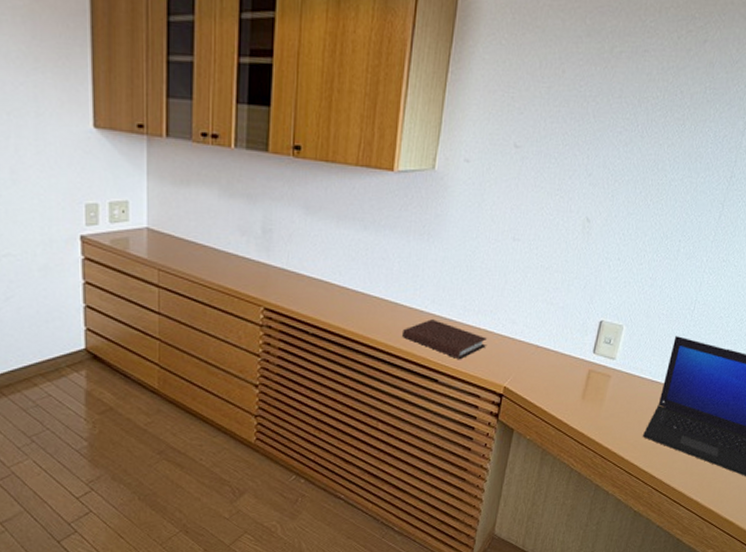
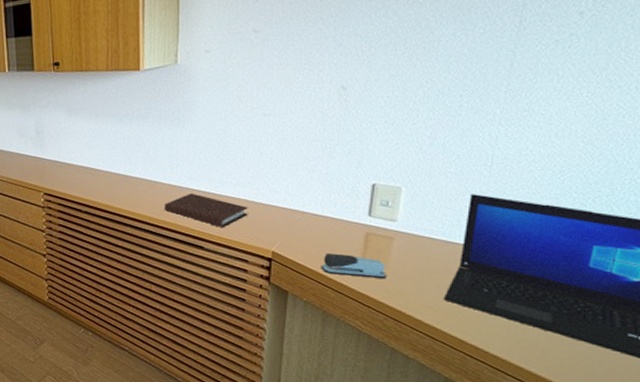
stapler: none [546,390,601,417] -> present [321,253,386,279]

